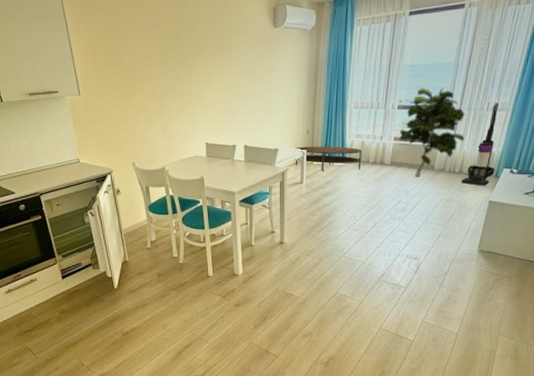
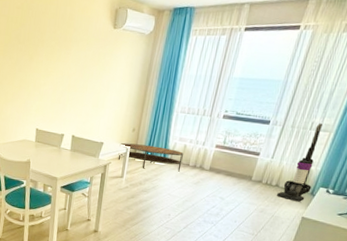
indoor plant: present [399,87,465,178] -> none [221,100,288,186]

